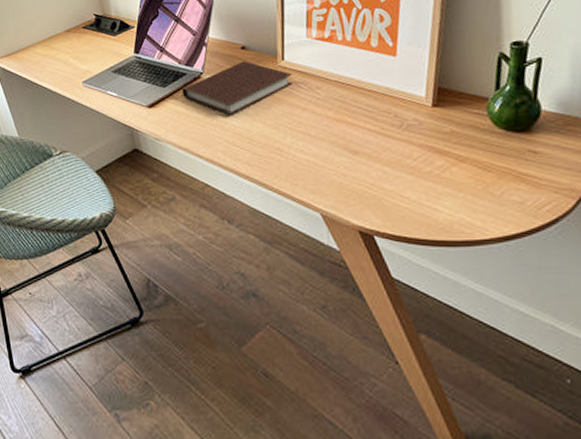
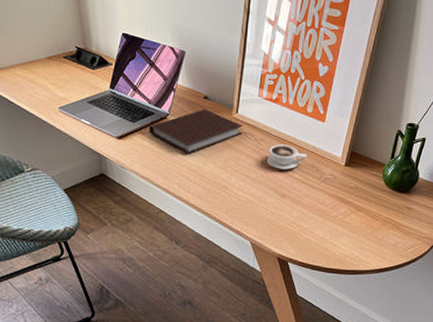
cappuccino: none [327,89,379,121] -> present [266,144,307,170]

